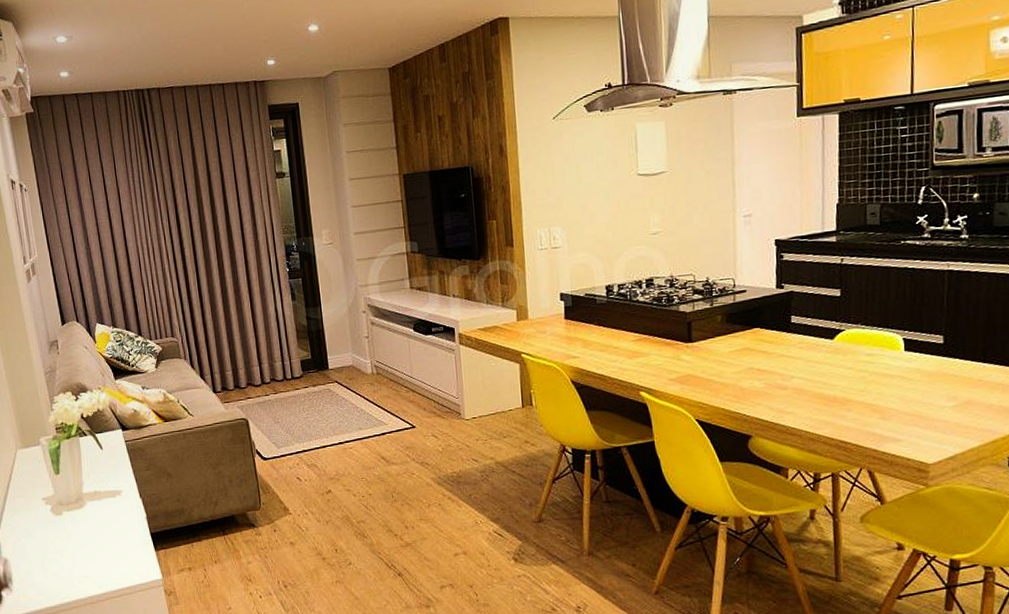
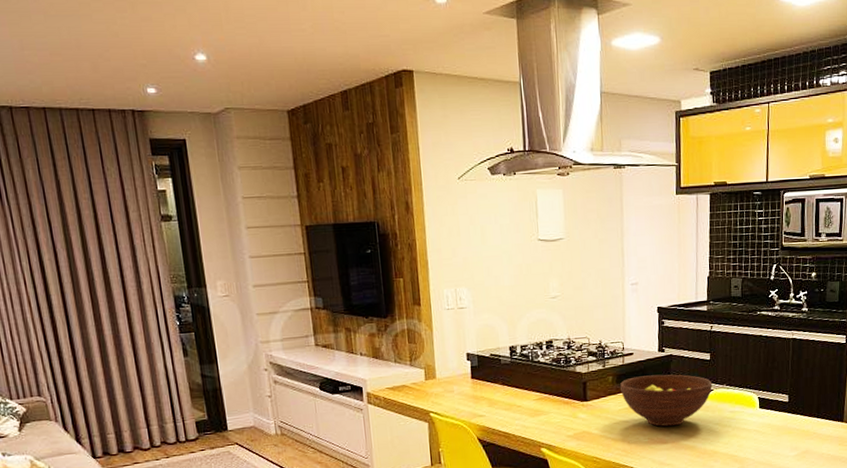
fruit bowl: none [731,313,844,371] -> present [620,374,712,427]

